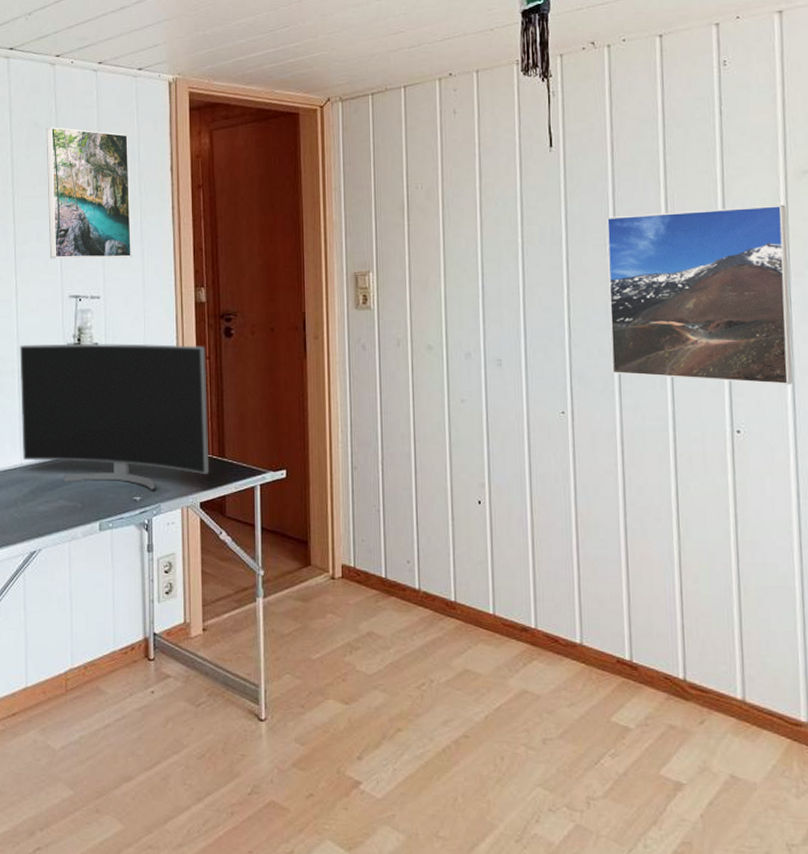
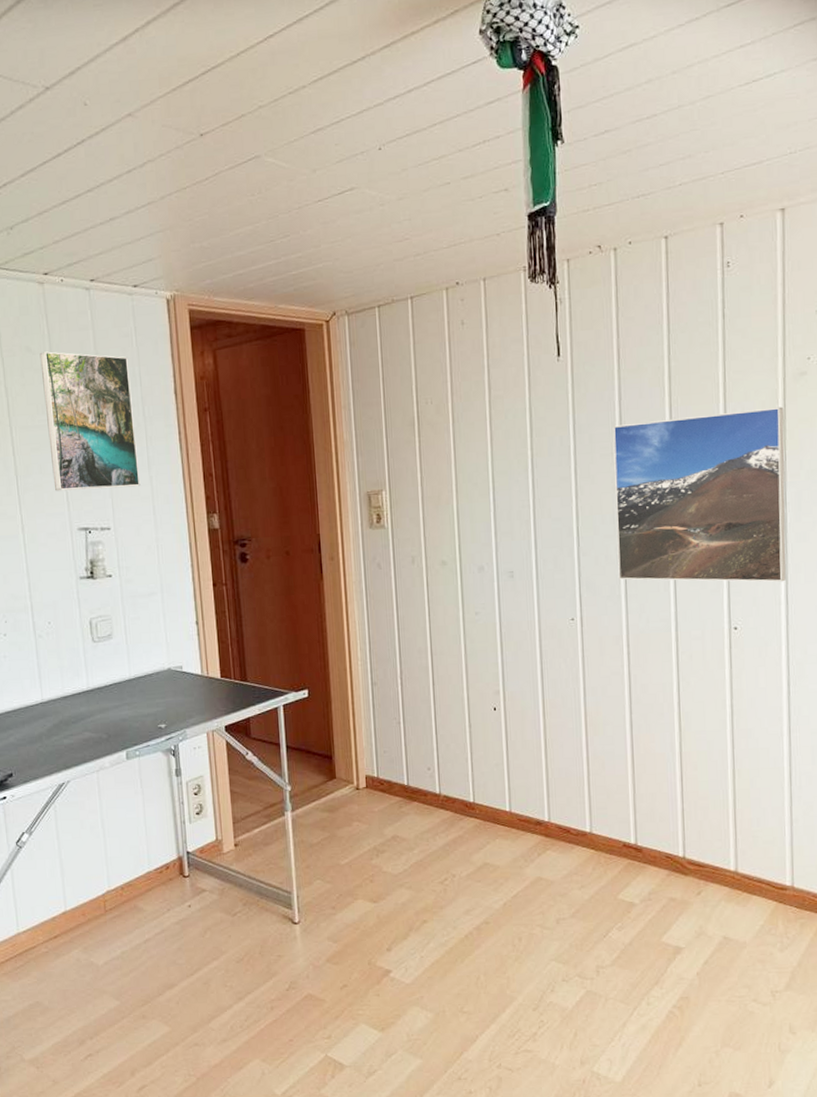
monitor: present [19,343,210,490] -> none [31,572,233,717]

